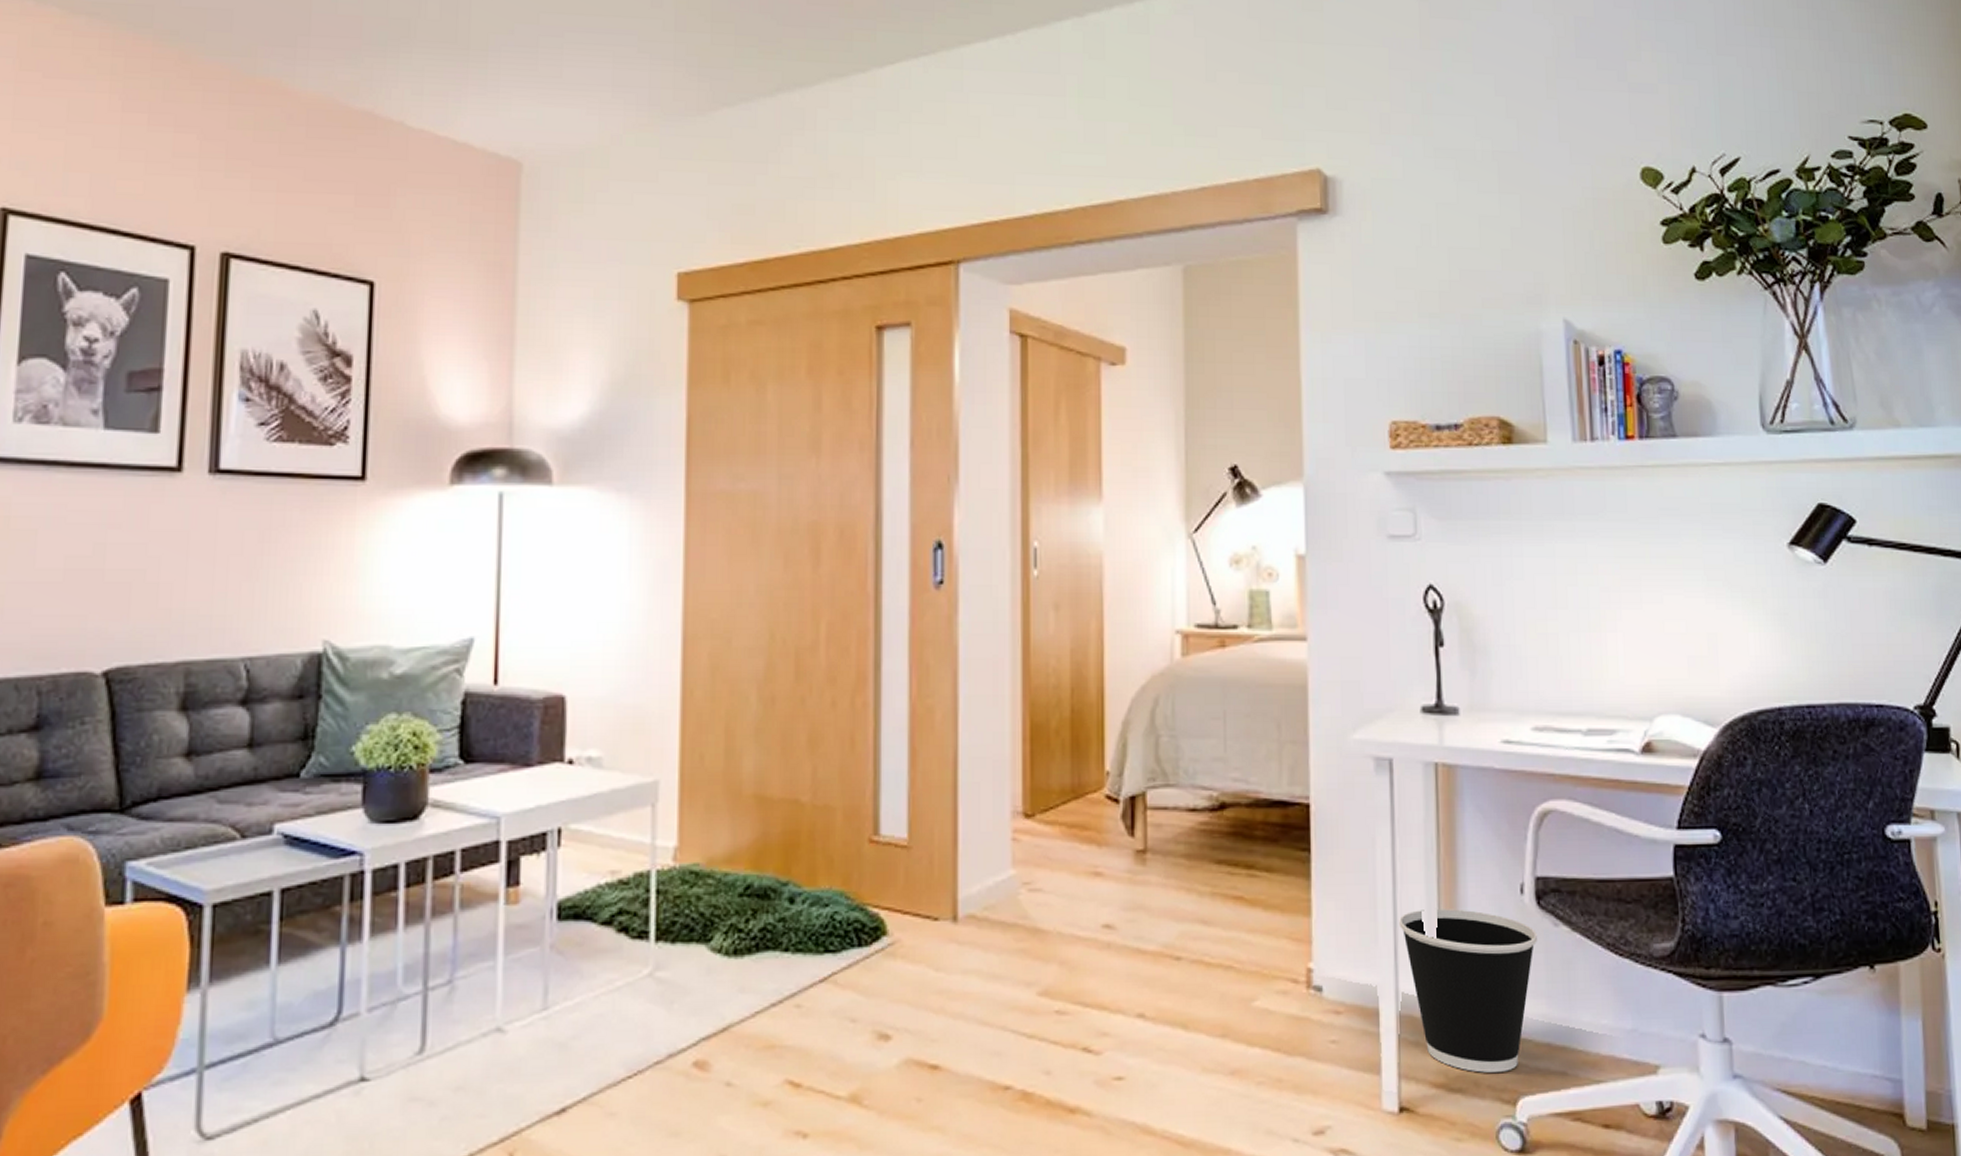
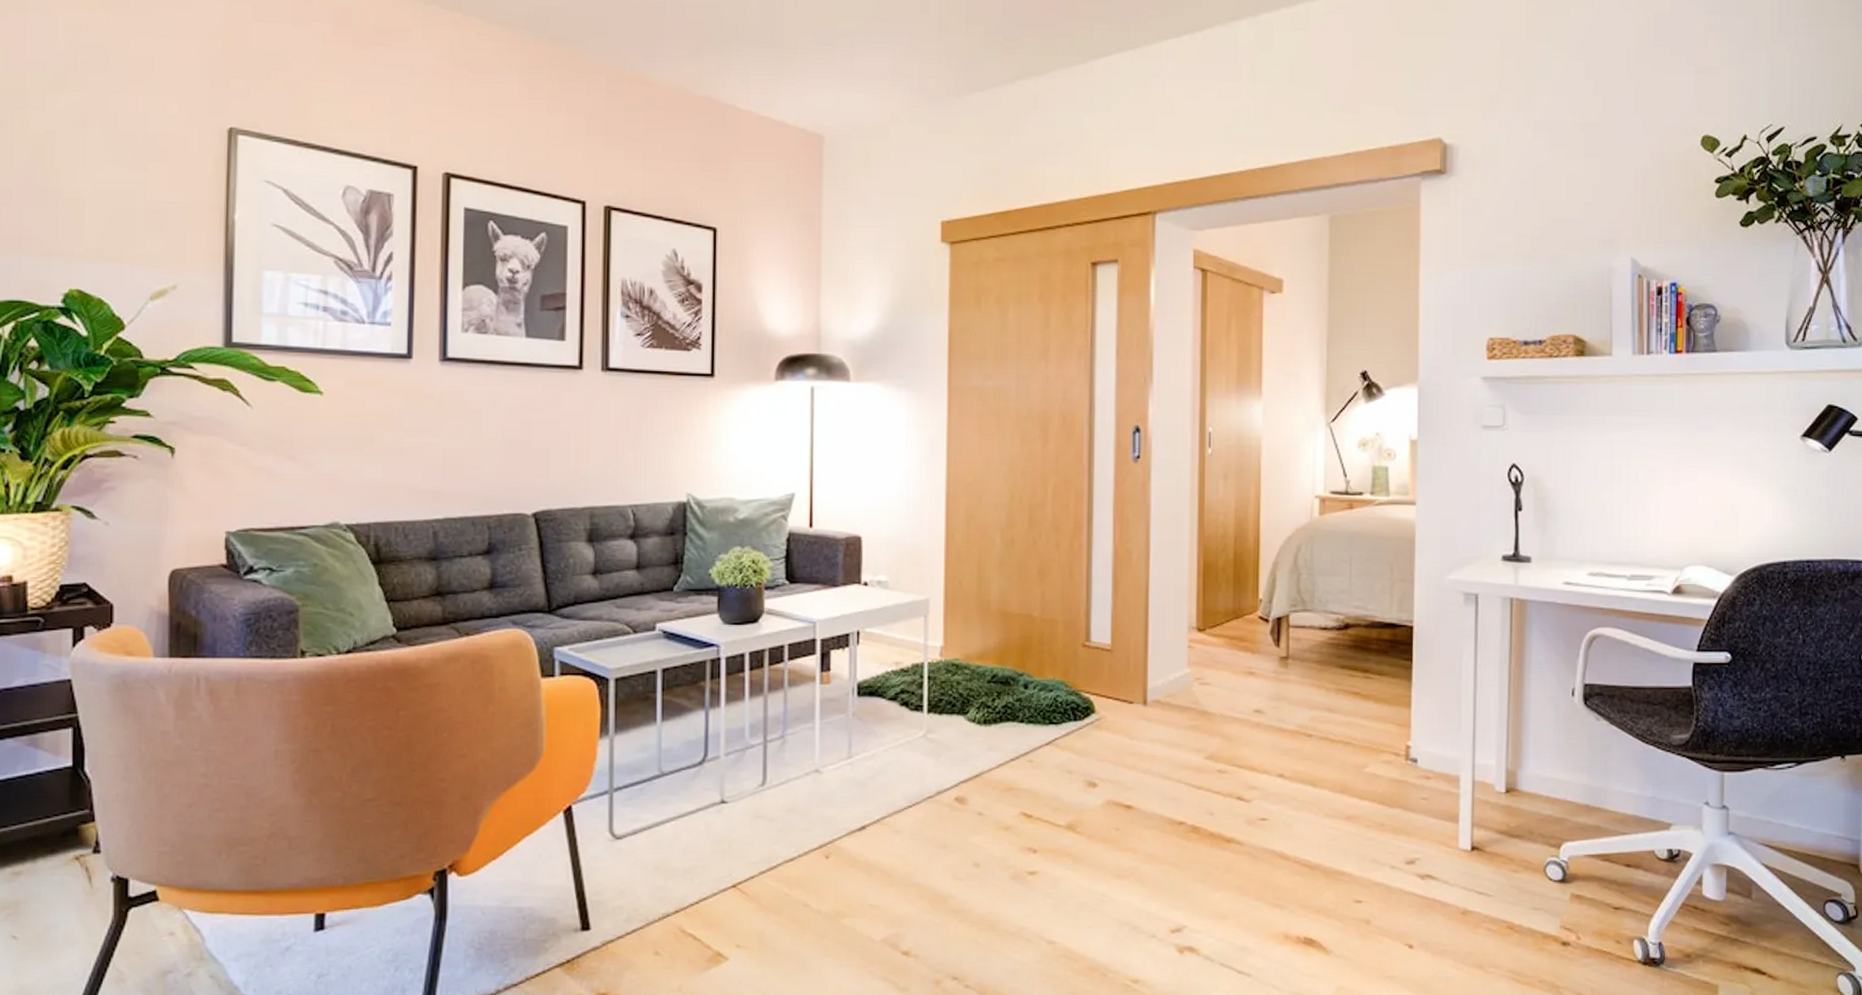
wastebasket: present [1399,909,1537,1073] -> none [1478,706,1583,824]

